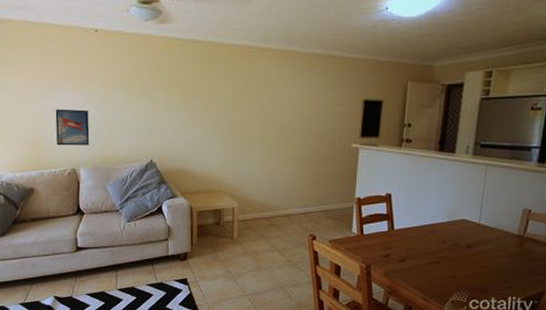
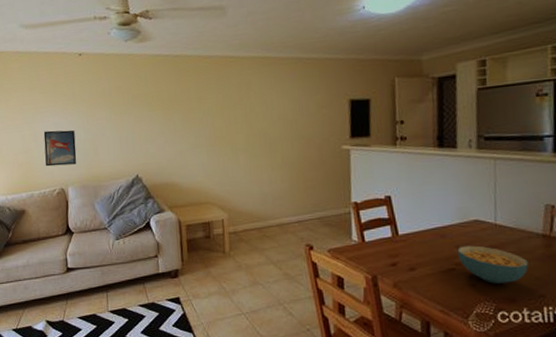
cereal bowl: none [443,242,502,276] -> present [457,245,529,284]

